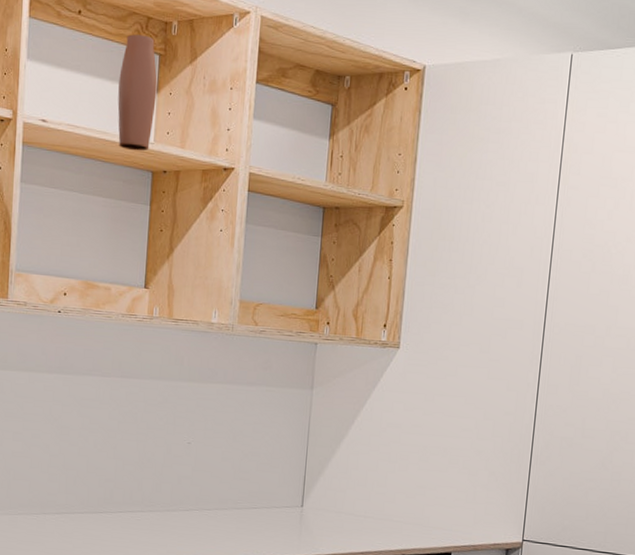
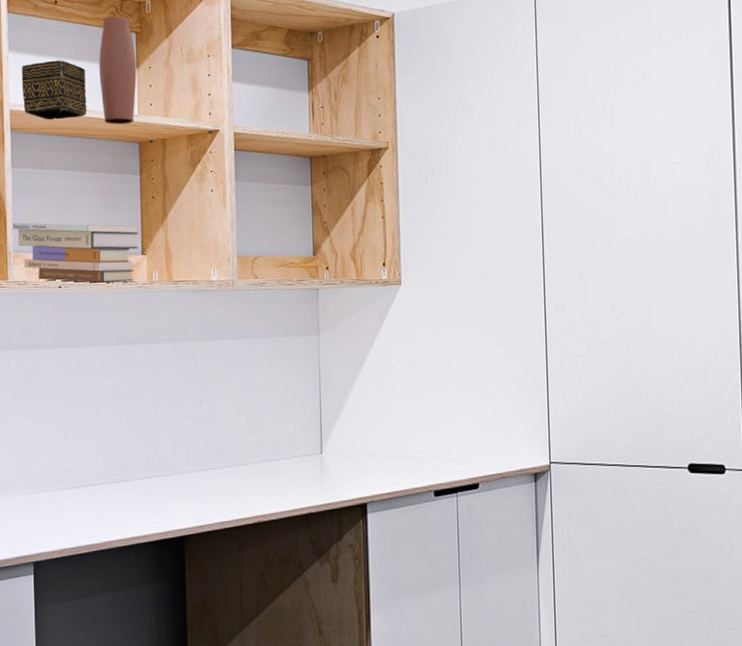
books: none [16,241,143,315] -> present [12,222,139,283]
decorative box: none [37,74,104,138] -> present [21,60,87,120]

